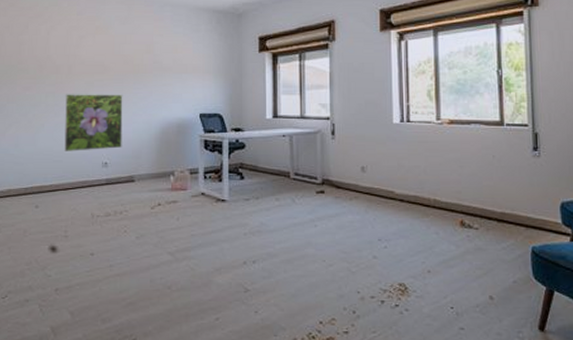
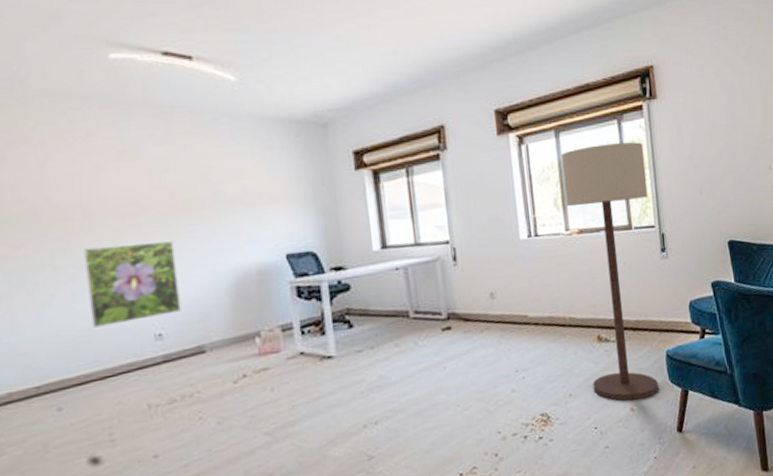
floor lamp: none [437,45,523,289] -> present [560,142,659,401]

